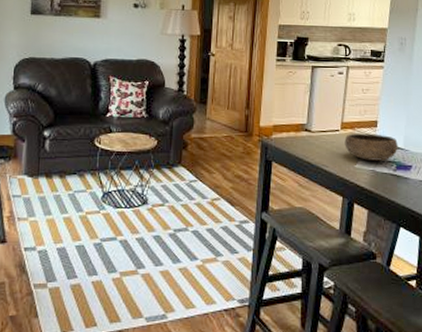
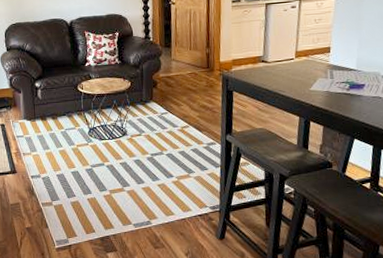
bowl: present [344,133,398,161] -> none [299,58,351,83]

